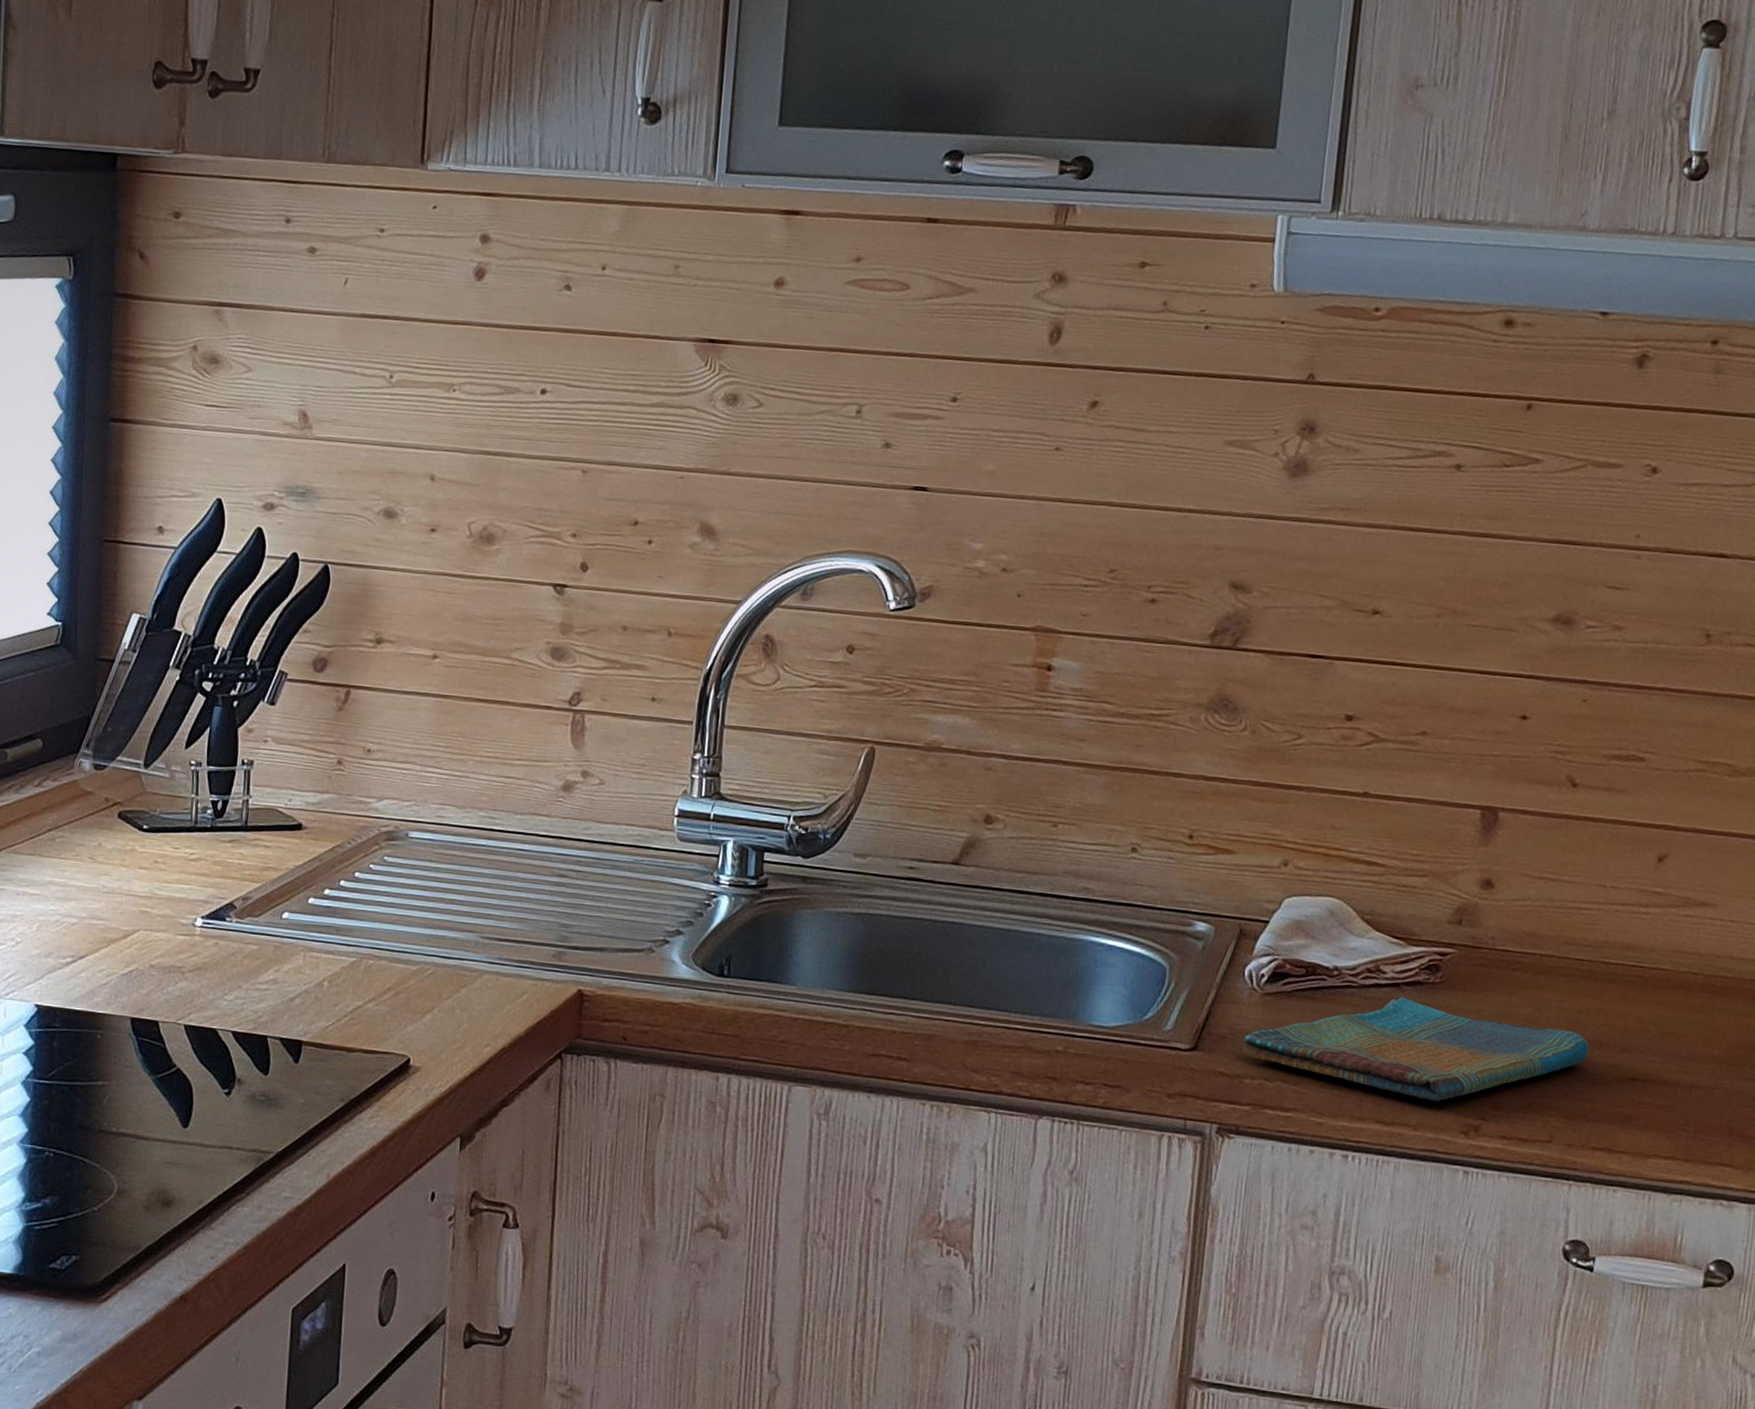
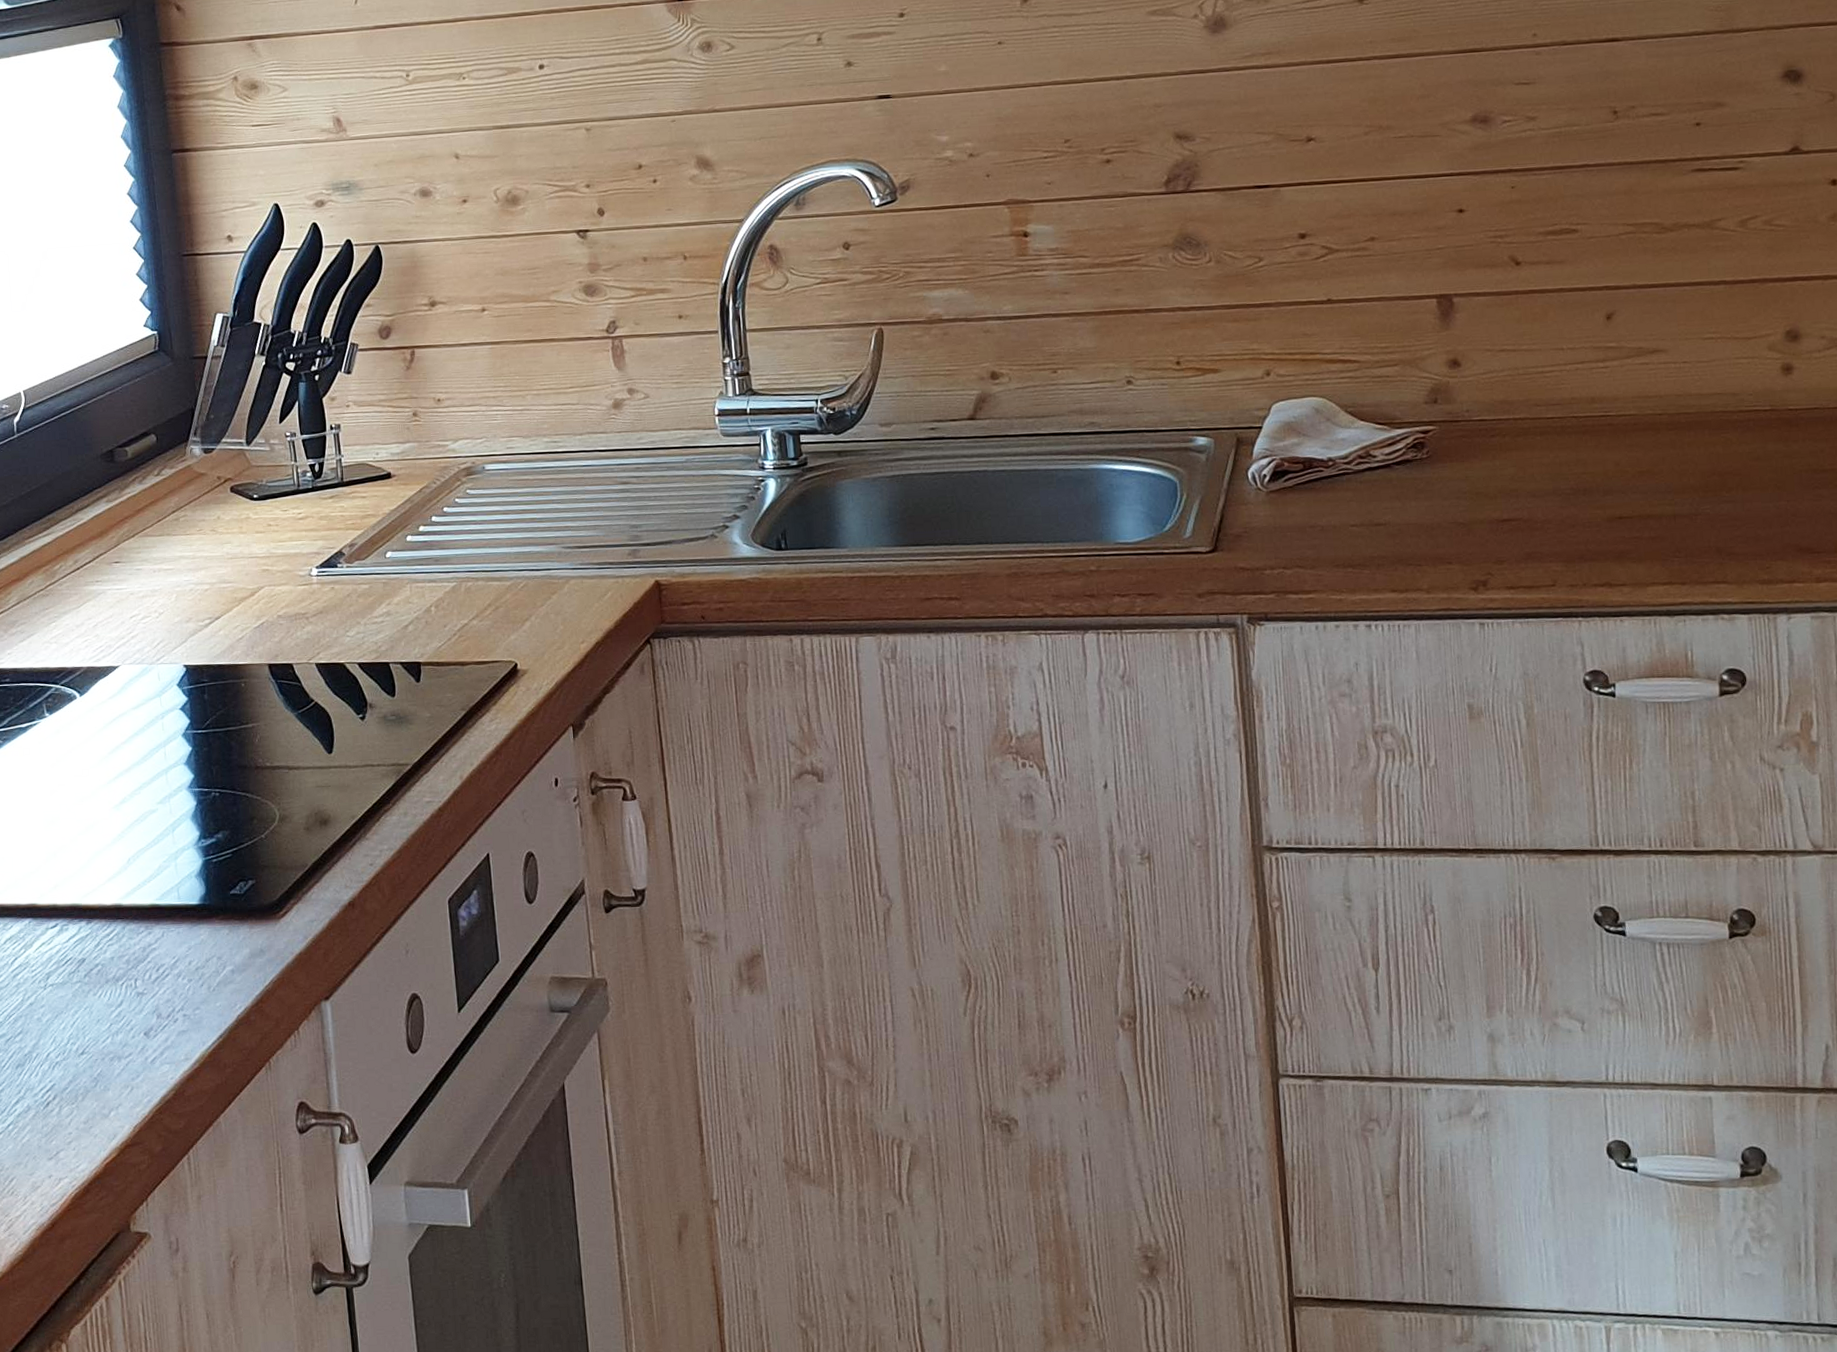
dish towel: present [1242,996,1590,1101] -> none [1257,475,1575,565]

